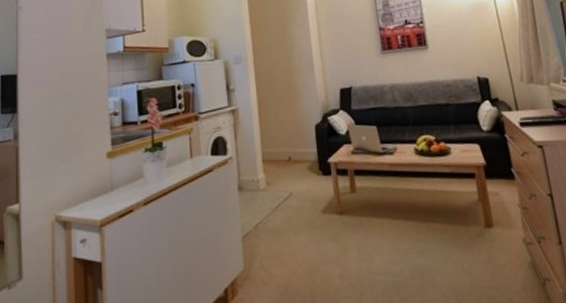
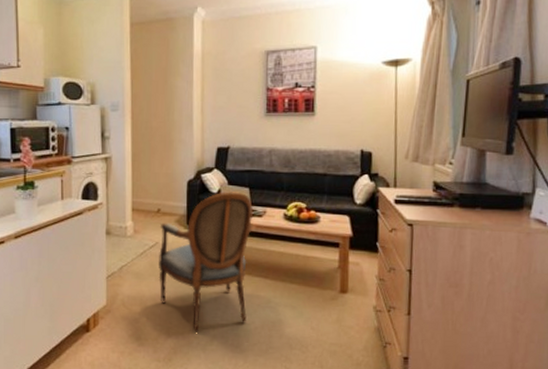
armchair: none [293,131,394,290] -> present [159,192,253,331]

